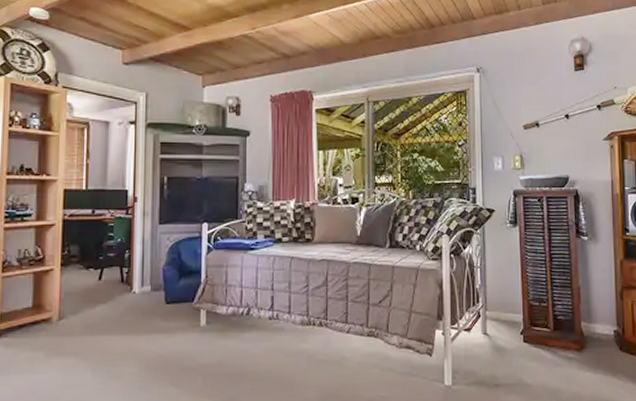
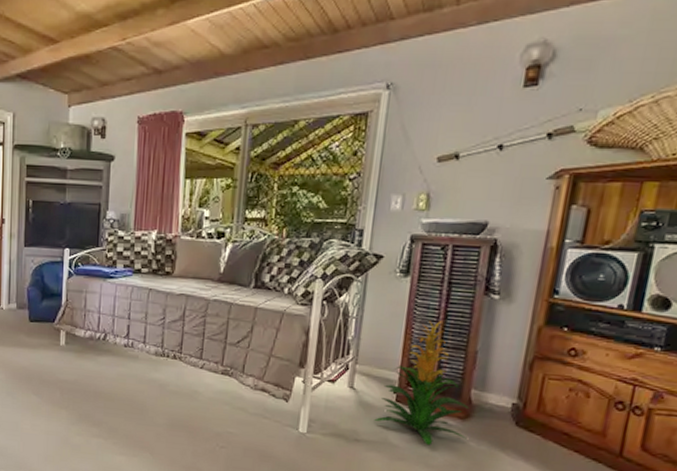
indoor plant: none [508,263,586,380] -> present [374,320,469,445]

